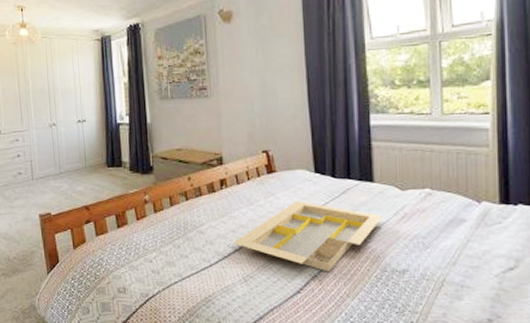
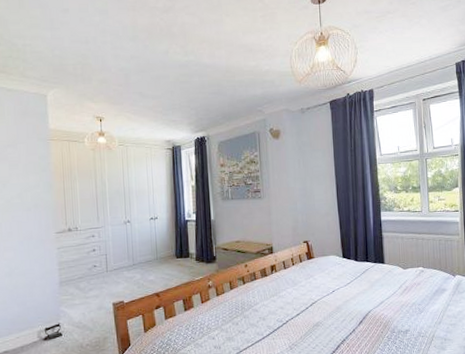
serving tray: present [232,201,383,272] -> none [281,281,391,337]

